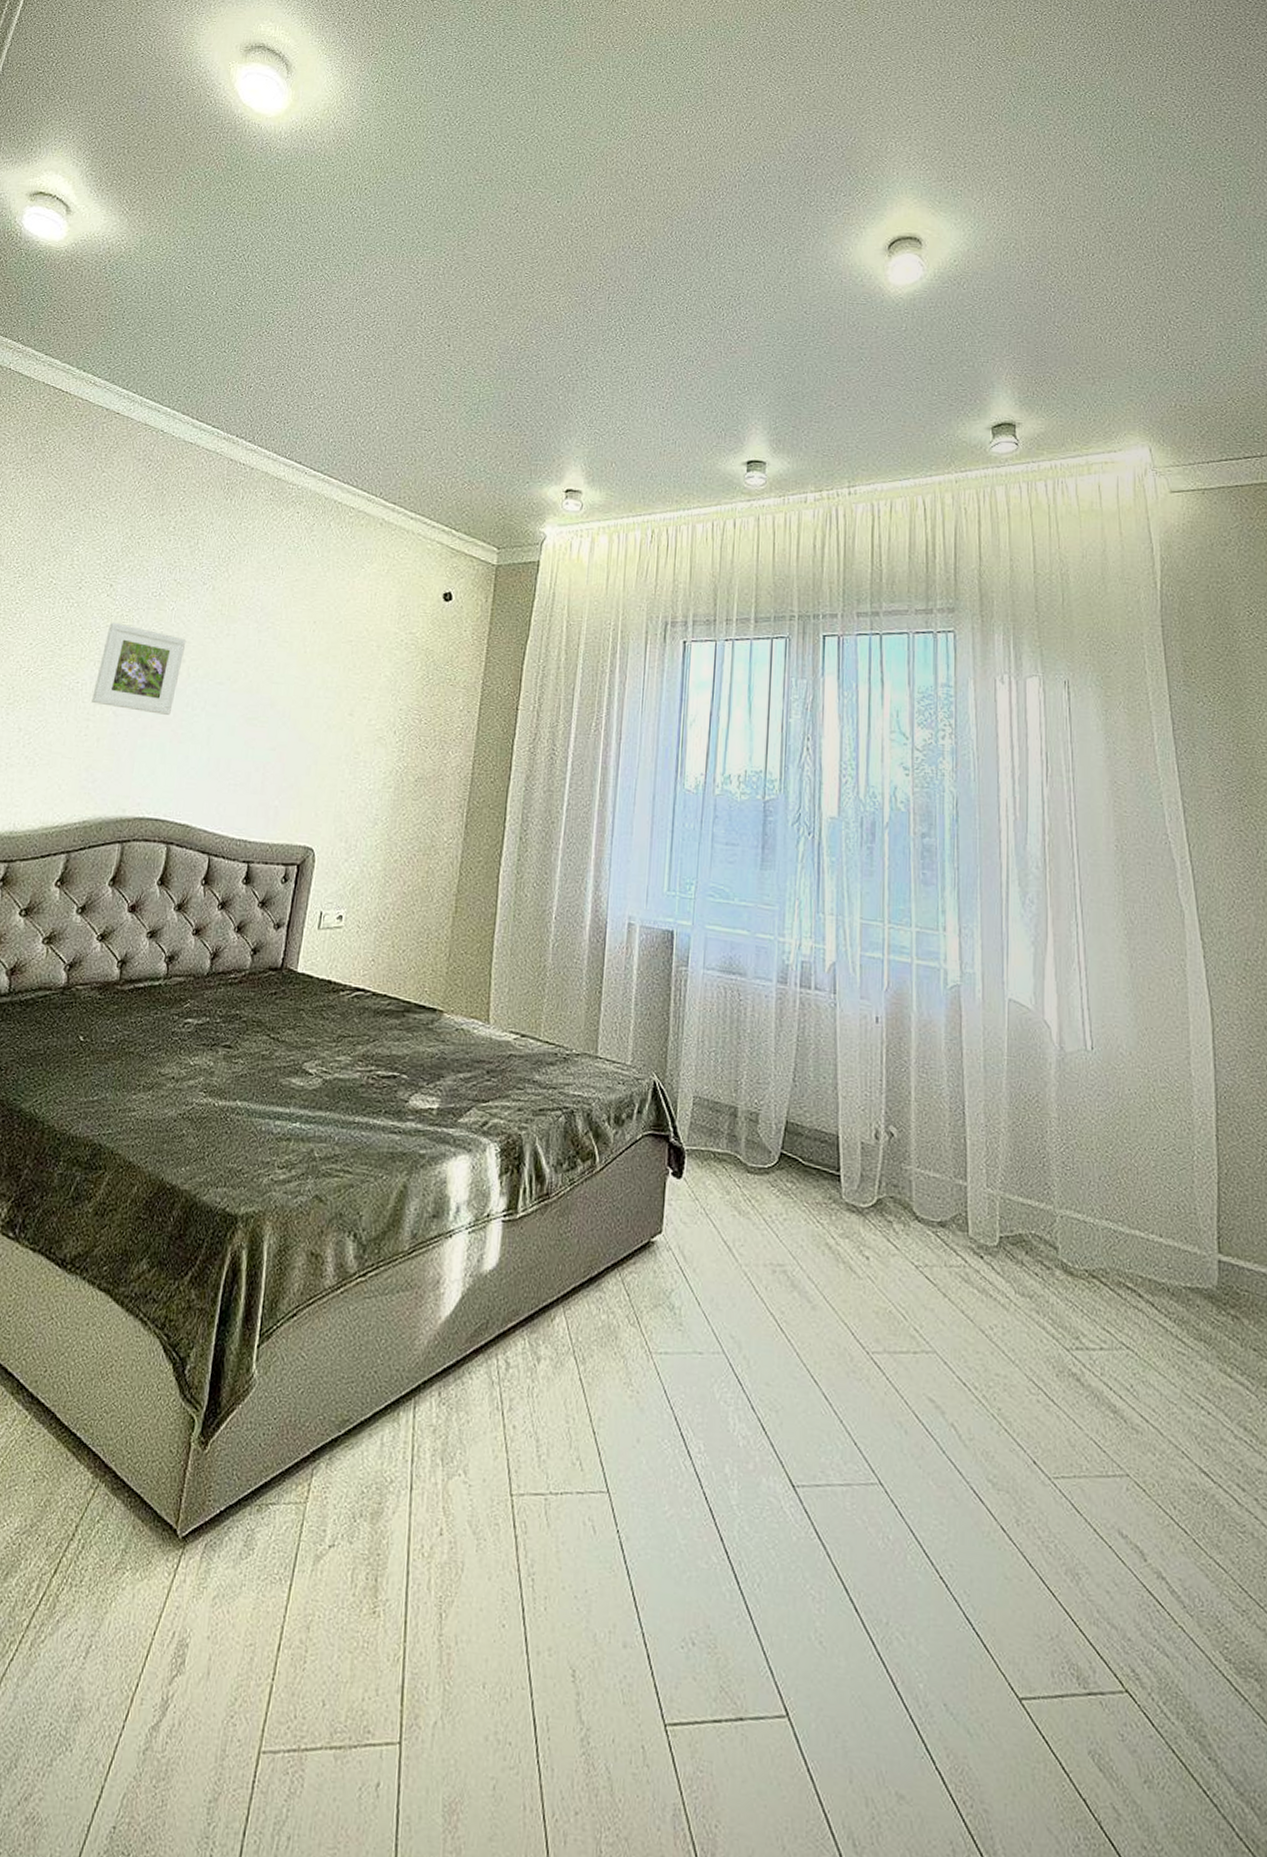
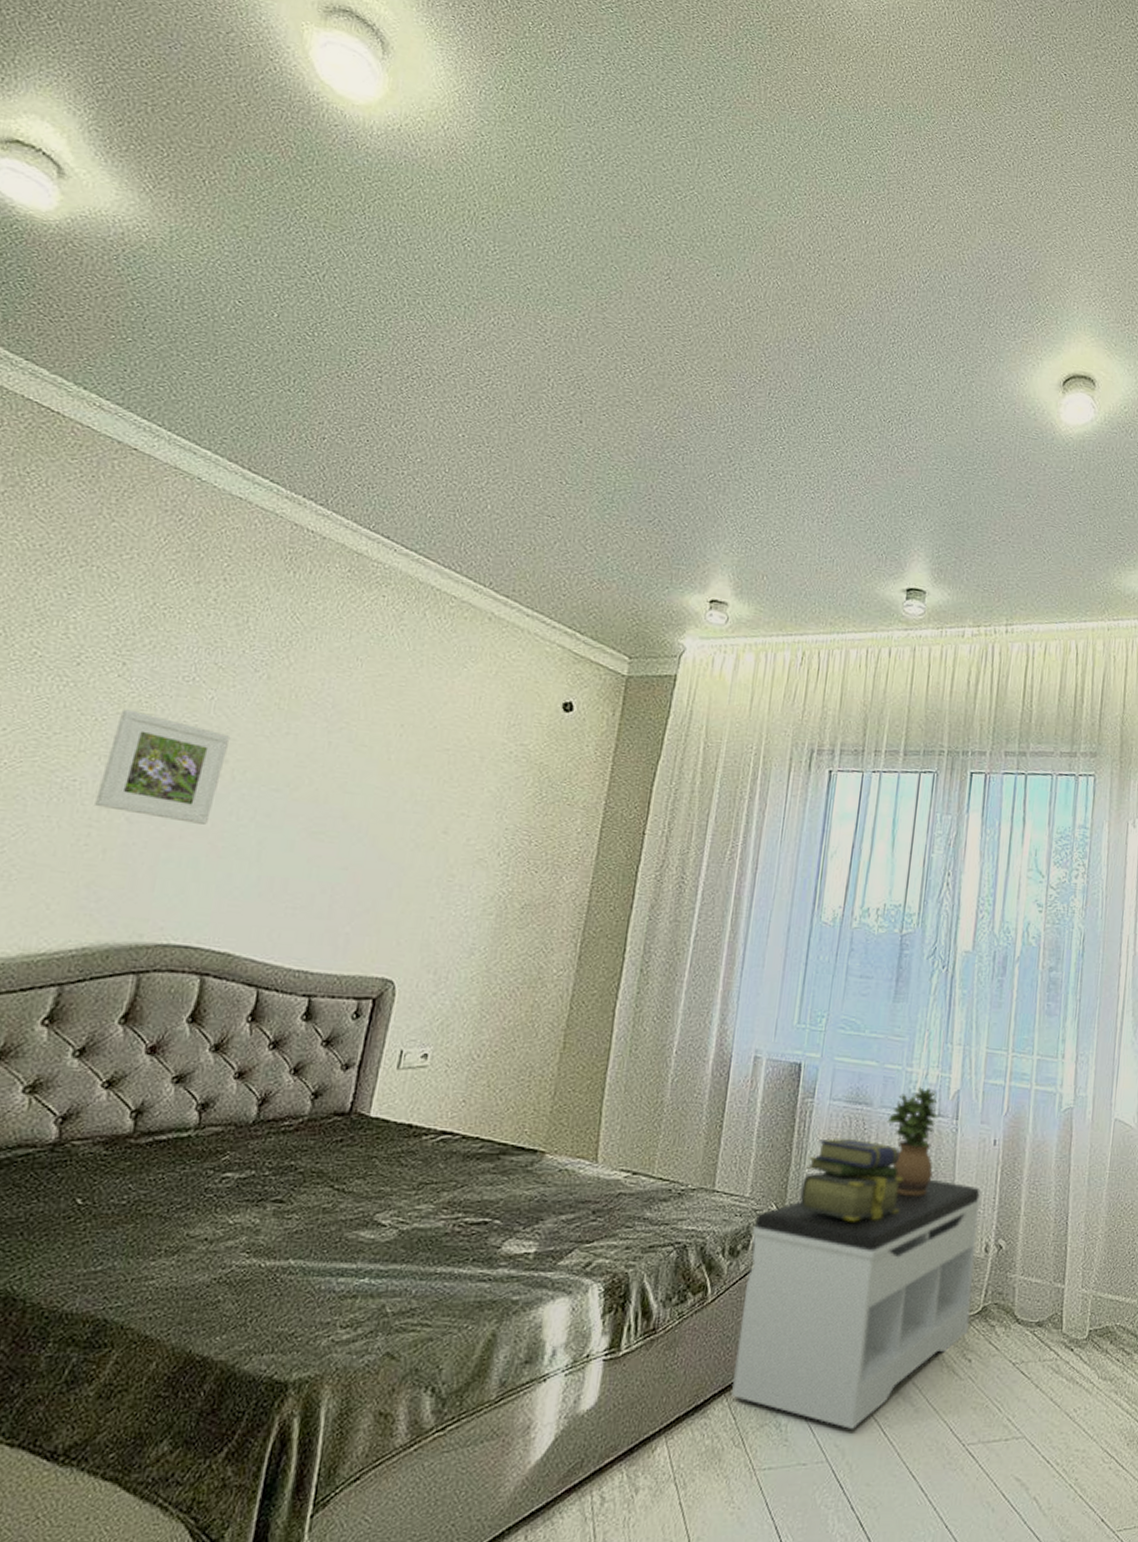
bench: none [623,1056,866,1320] -> present [730,1179,981,1429]
stack of books: none [679,1008,783,1097] -> present [799,1138,904,1221]
potted plant: none [762,958,816,1073] -> present [887,1087,940,1196]

